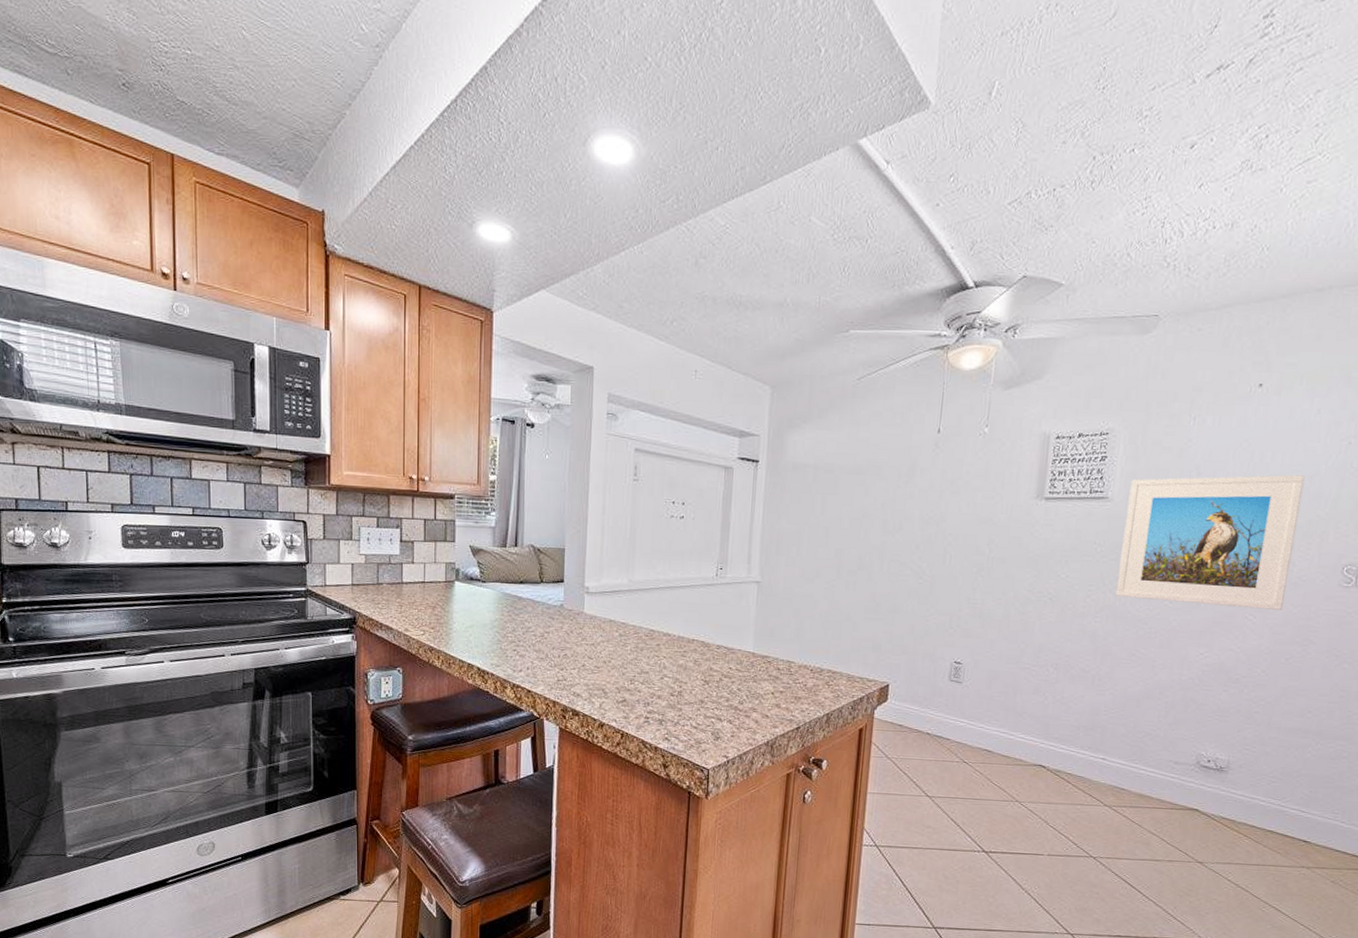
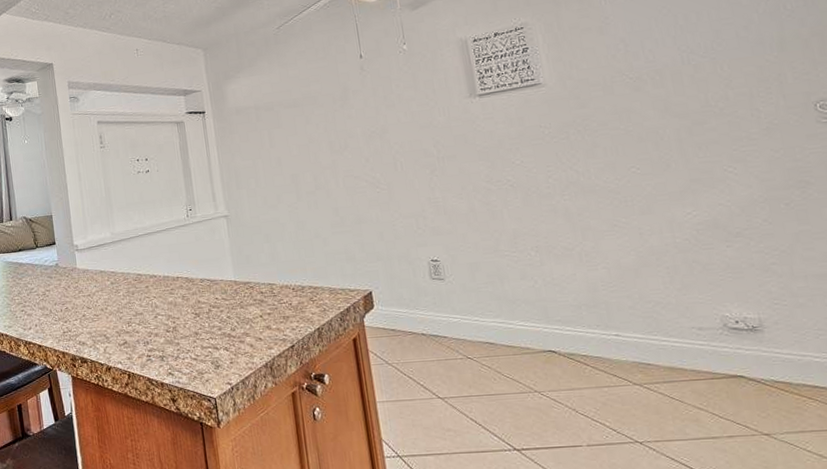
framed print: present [1115,475,1306,610] -> none [559,26,762,172]

